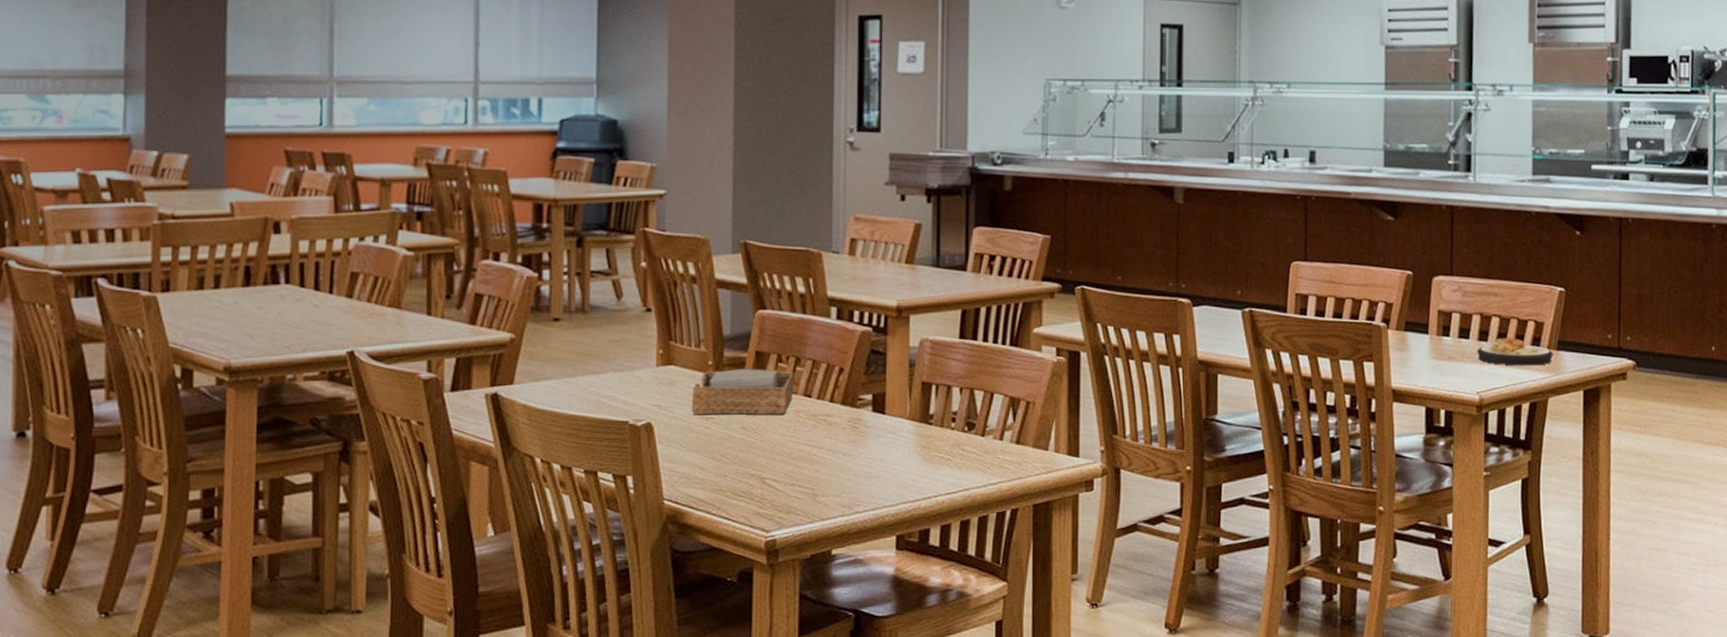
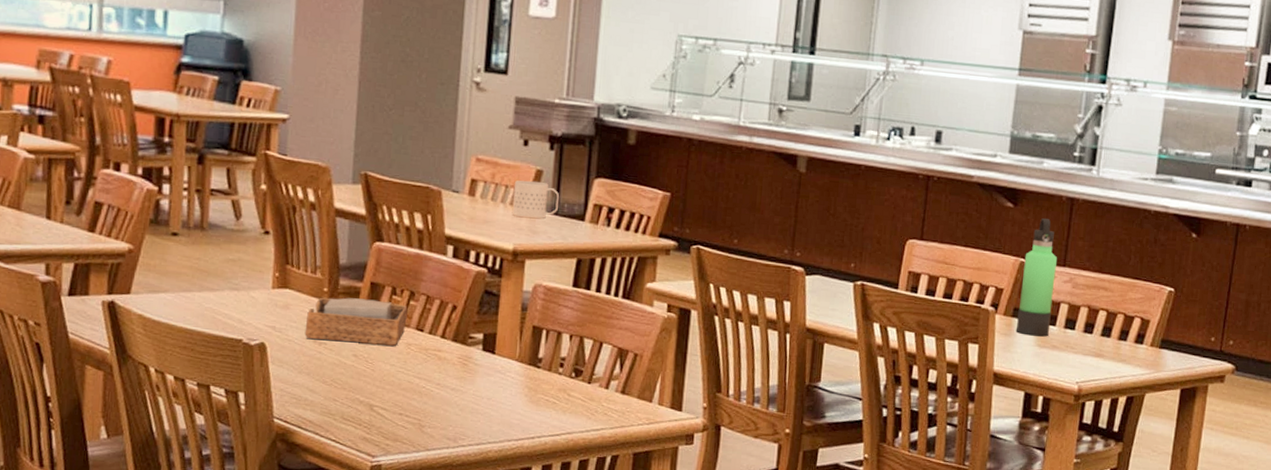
mug: none [893,235,940,273] -> present [512,180,560,219]
thermos bottle: none [1409,229,1444,349] -> present [1015,218,1057,337]
toast: present [1477,337,1554,366] -> none [1081,331,1156,362]

